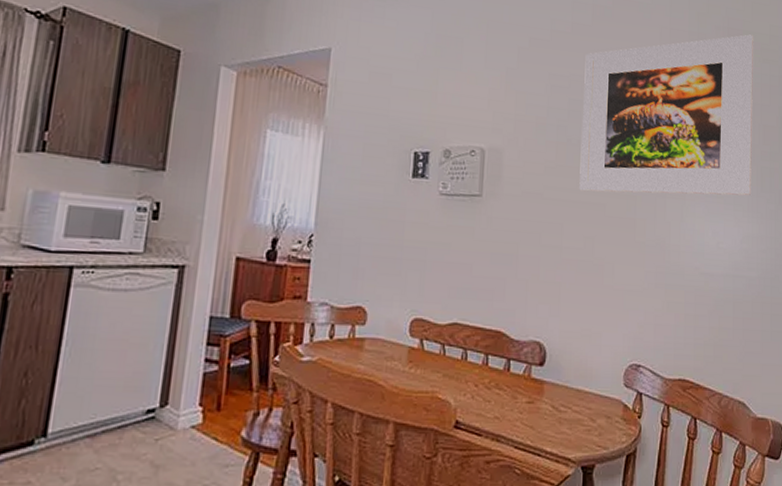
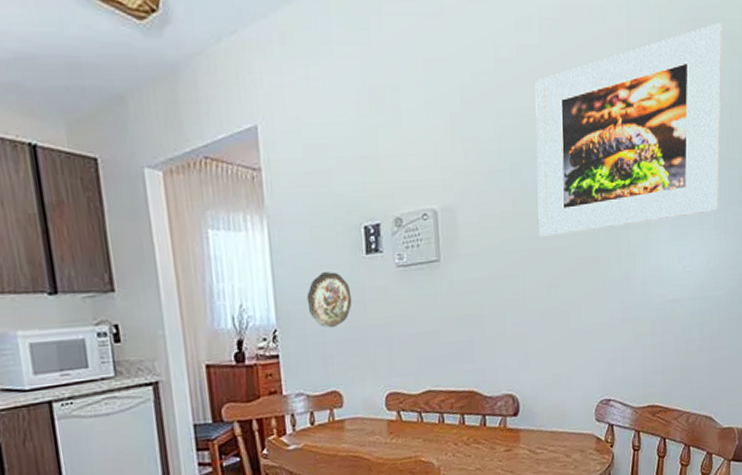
decorative plate: none [348,187,392,243] -> present [306,272,352,328]

